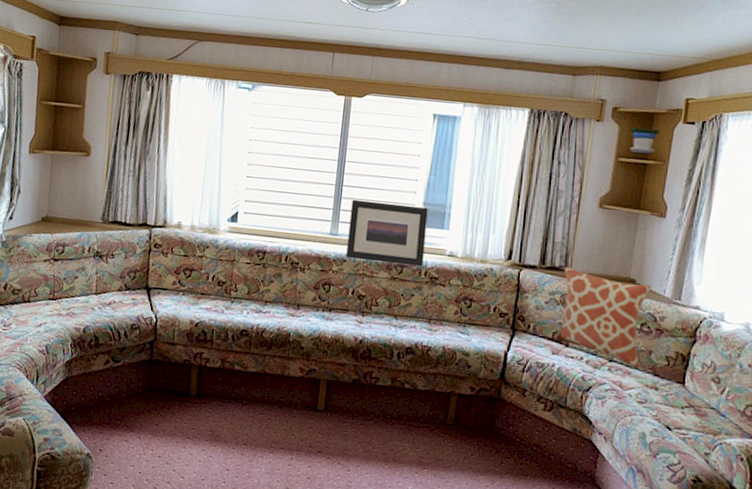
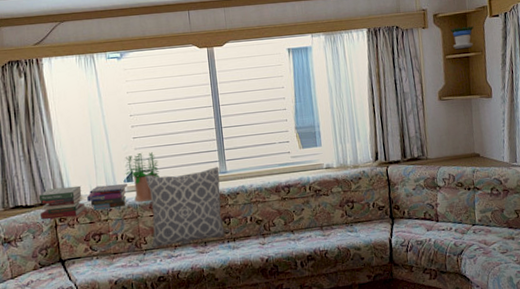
books: none [136,211,184,246] -> present [38,185,86,220]
books: none [186,219,231,247] -> present [87,184,128,211]
potted plant: none [230,194,267,248] -> present [125,152,160,203]
pillow: none [242,219,330,305] -> present [145,167,225,247]
picture frame: present [346,199,428,267] -> none [233,132,306,191]
pillow: present [555,266,651,369] -> none [422,154,496,227]

